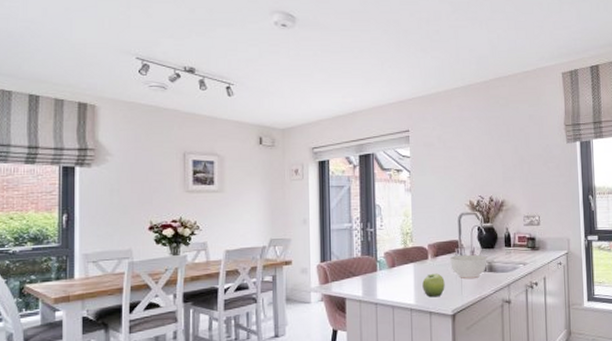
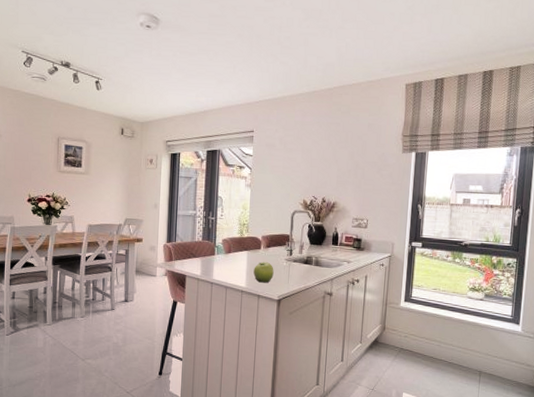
bowl: present [449,254,487,279] -> none [280,248,315,271]

